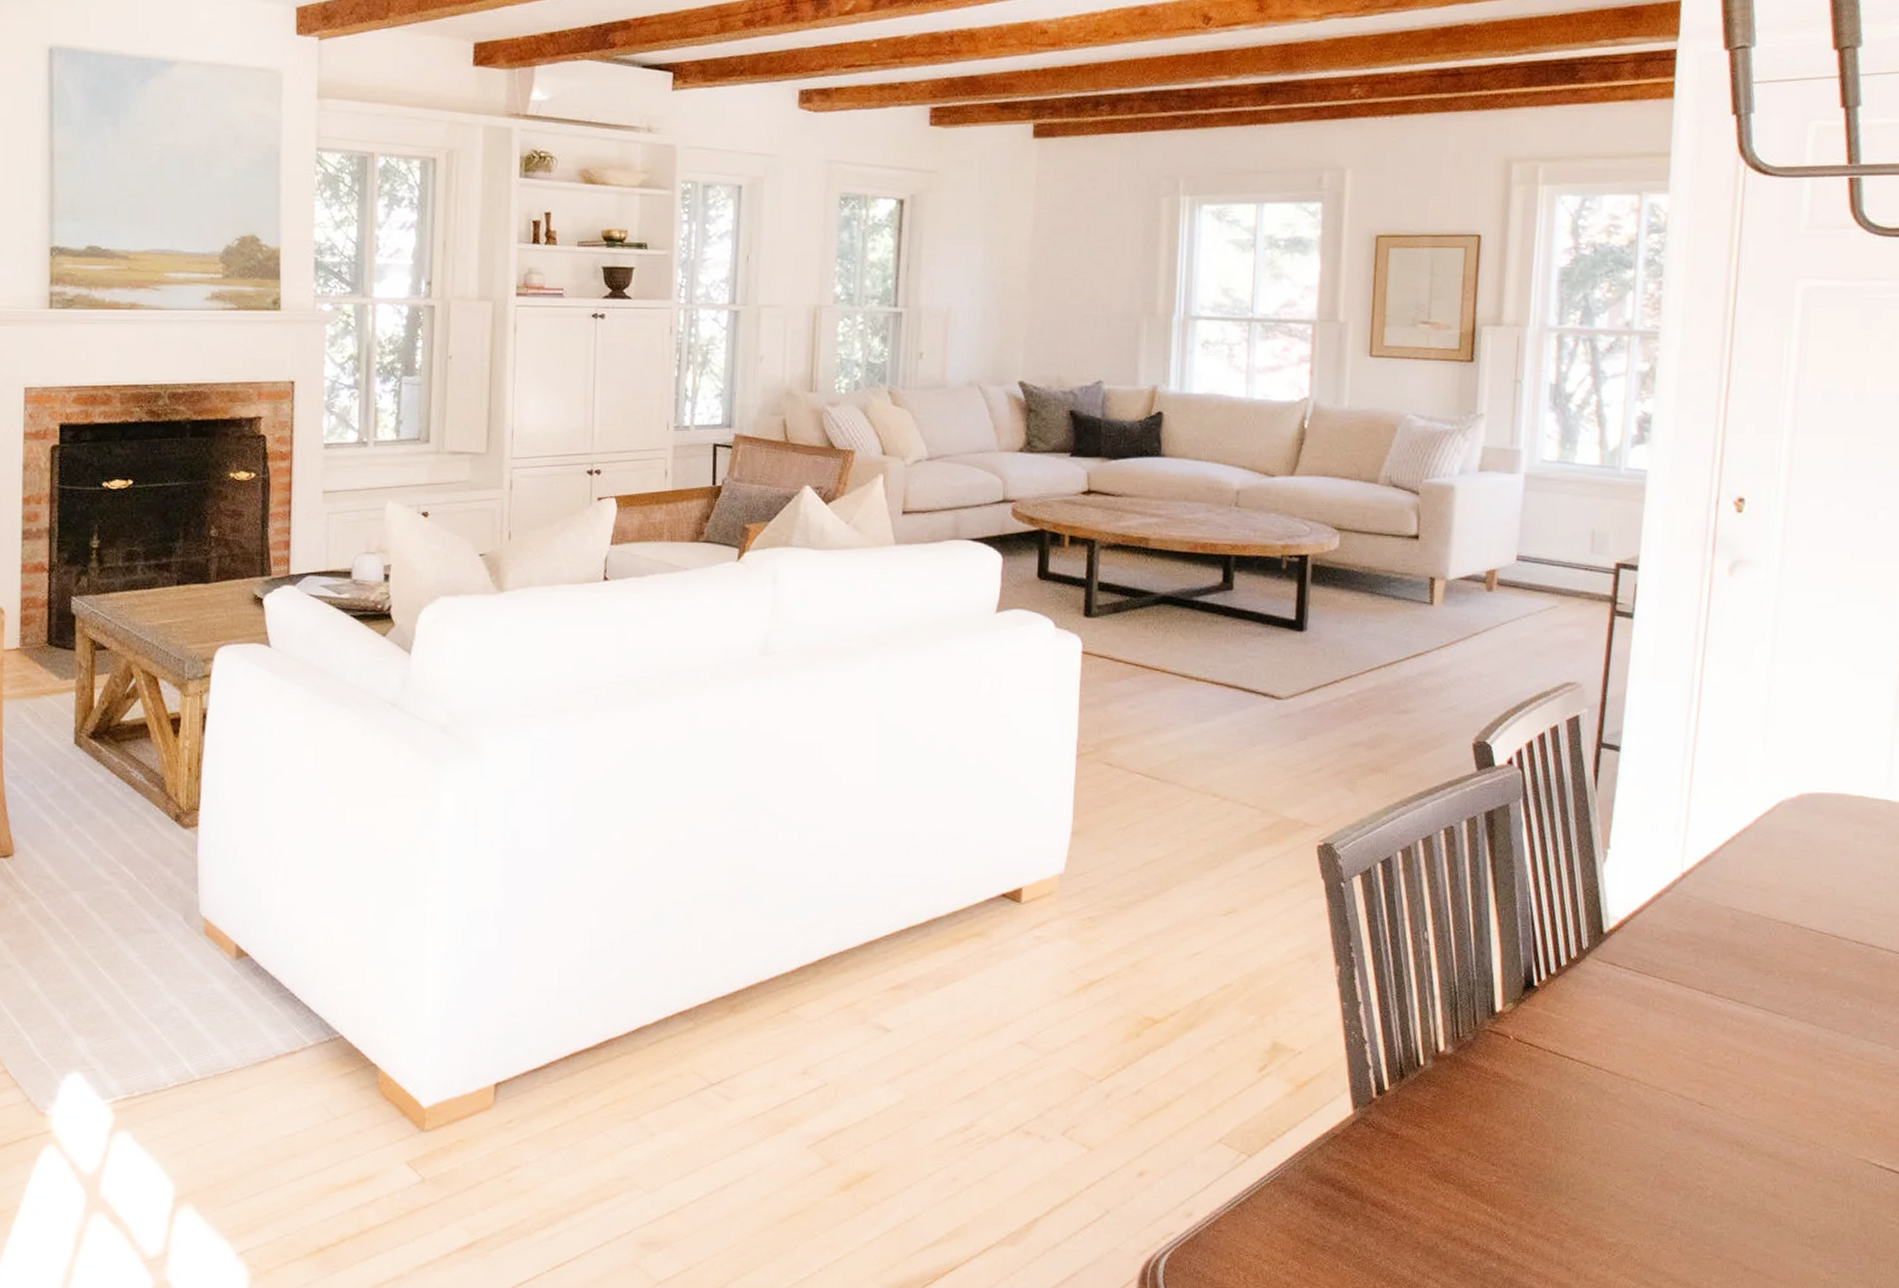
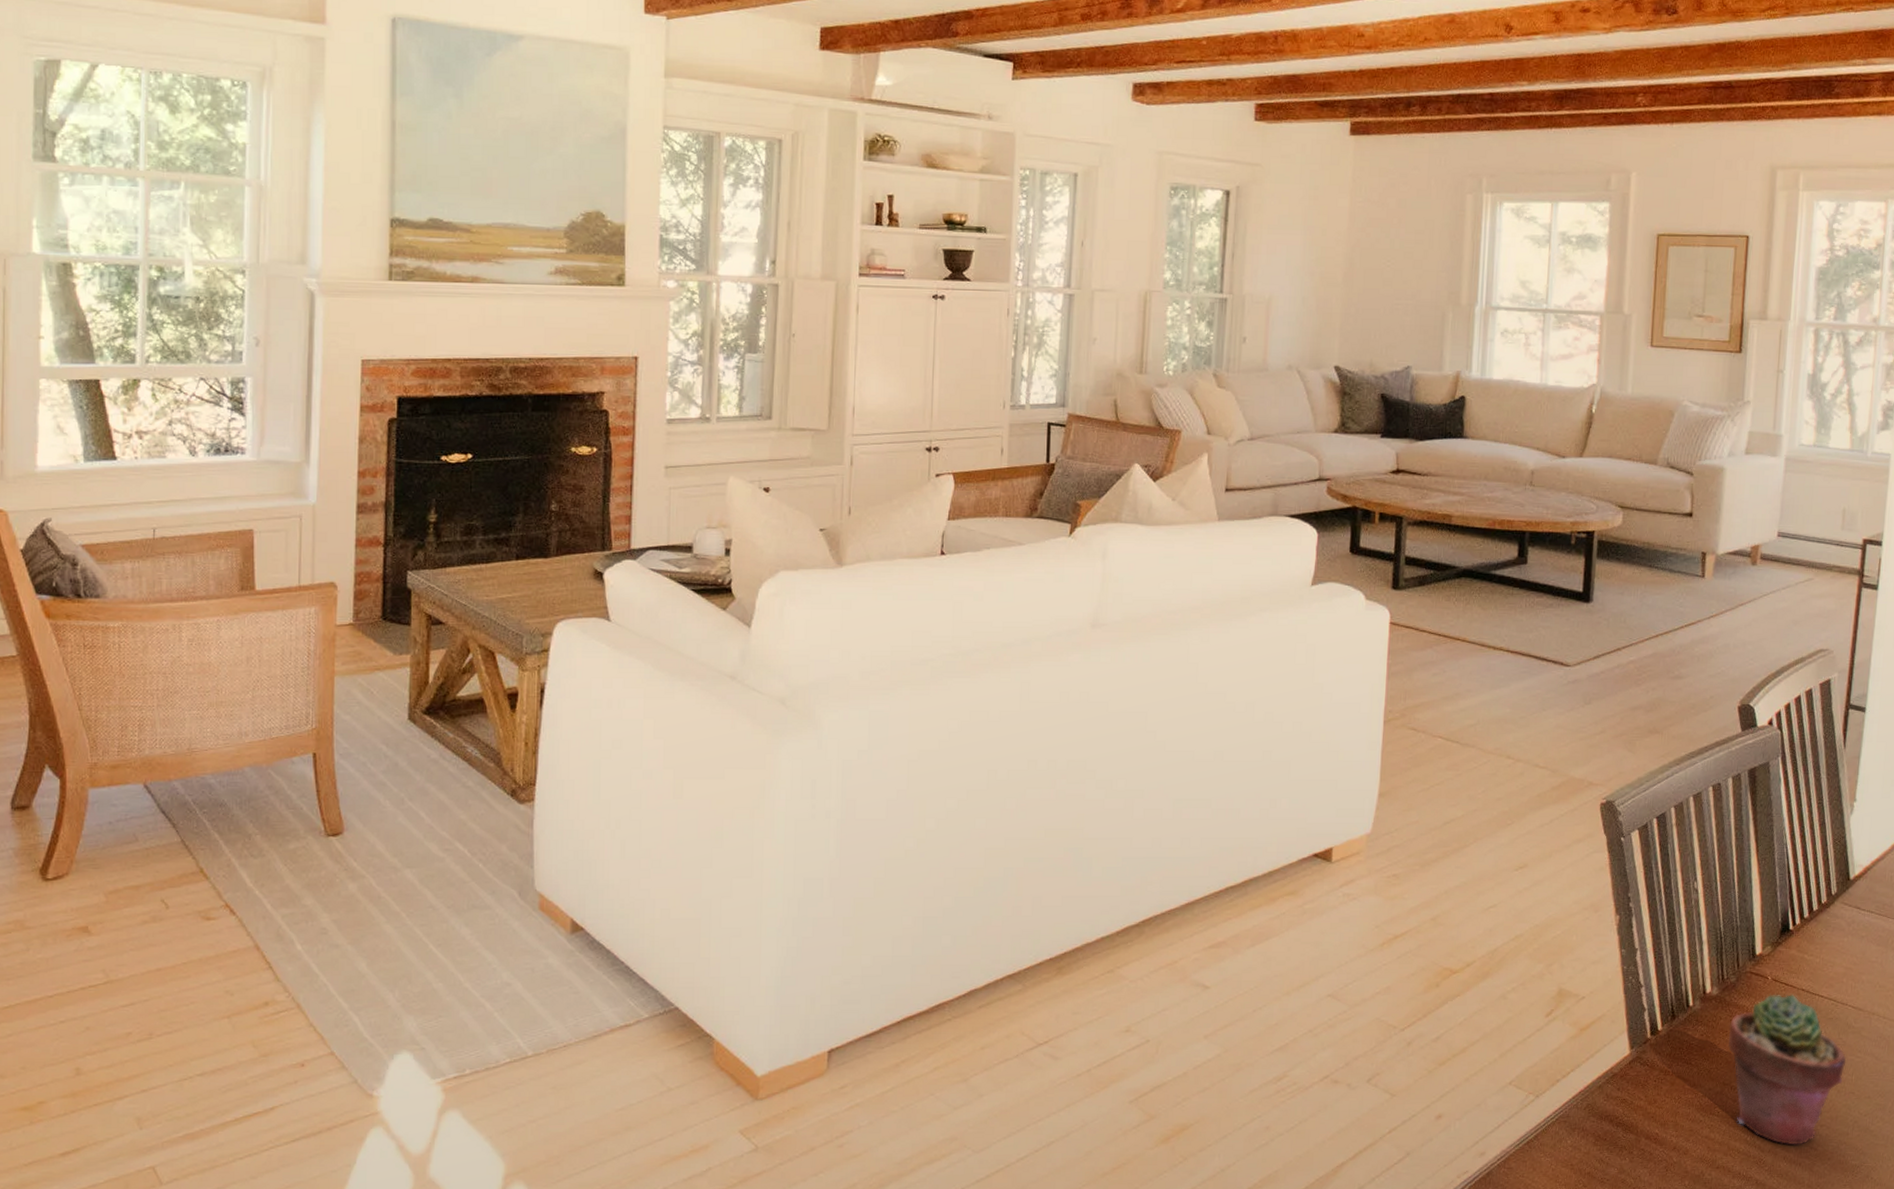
potted succulent: none [1464,1054,1601,1219] -> present [1727,993,1847,1146]

